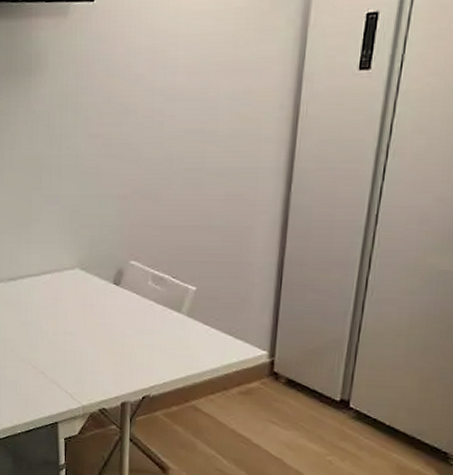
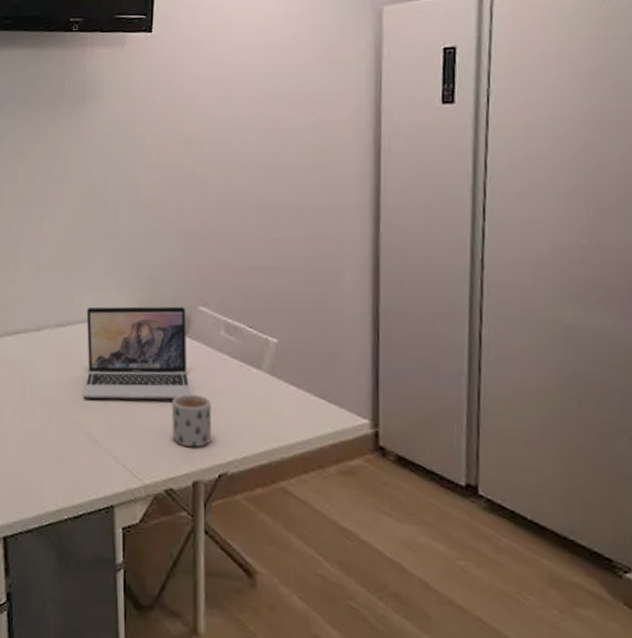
laptop: none [32,261,121,339] -> present [83,306,190,400]
mug: none [105,333,138,376] -> present [172,393,211,447]

